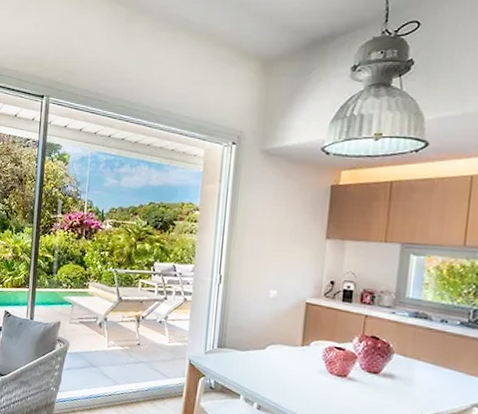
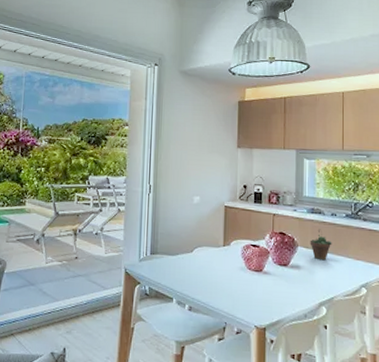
succulent plant: none [409,336,439,371] -> present [310,229,332,260]

